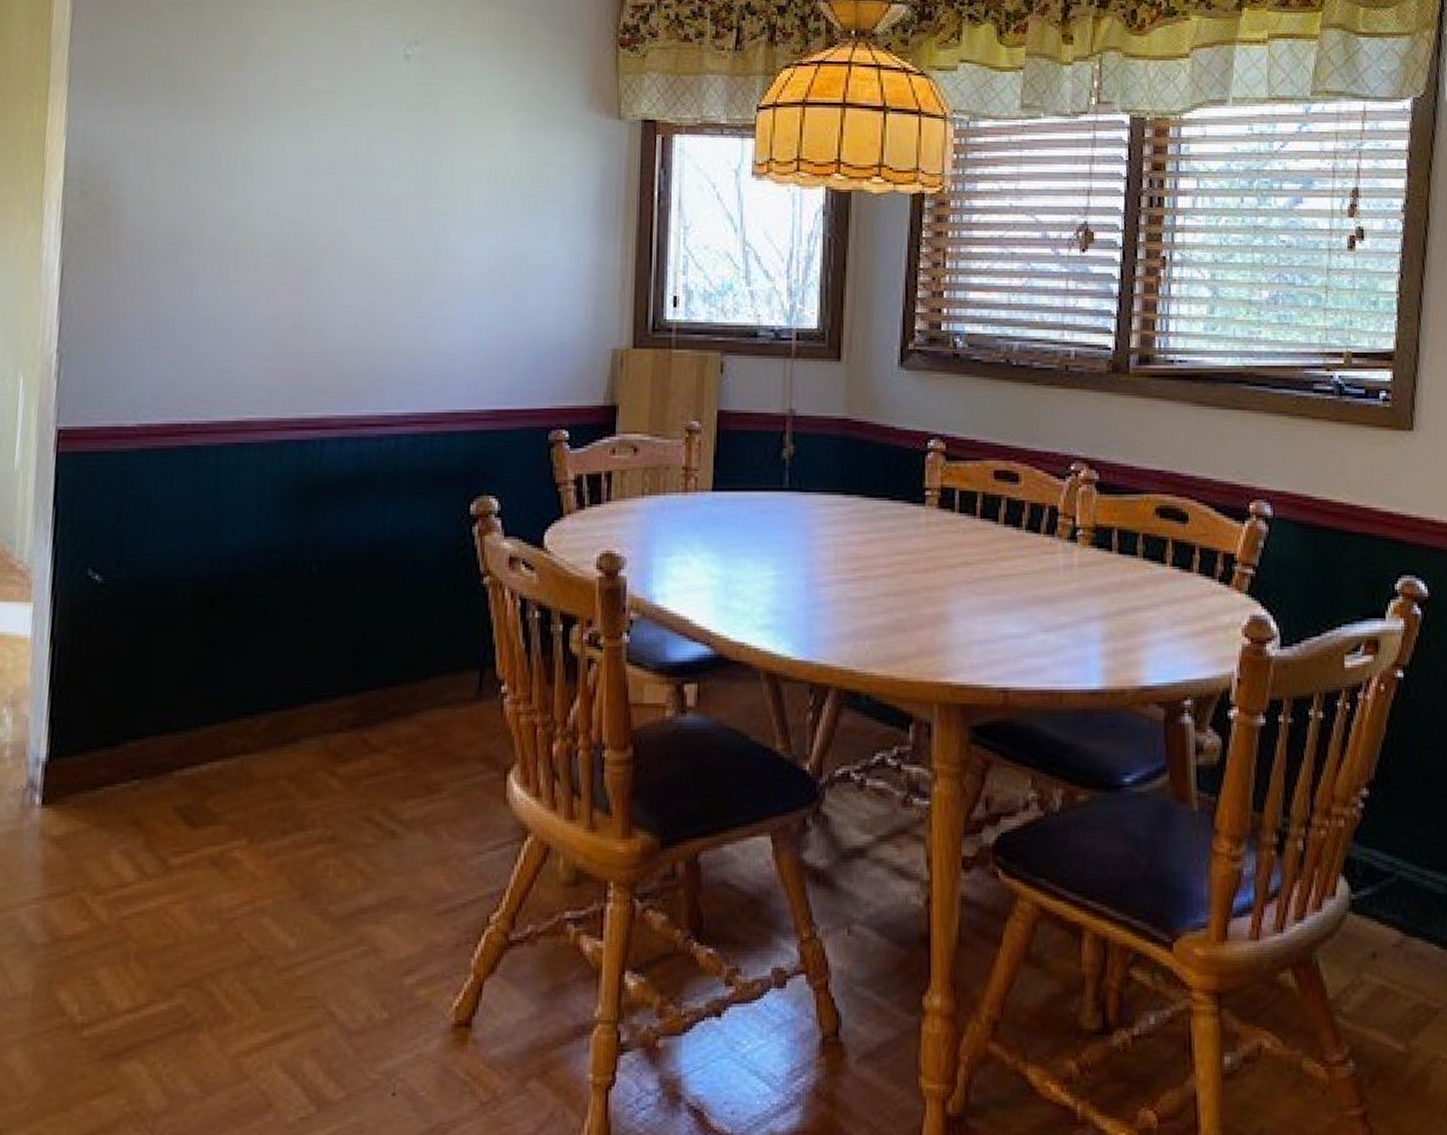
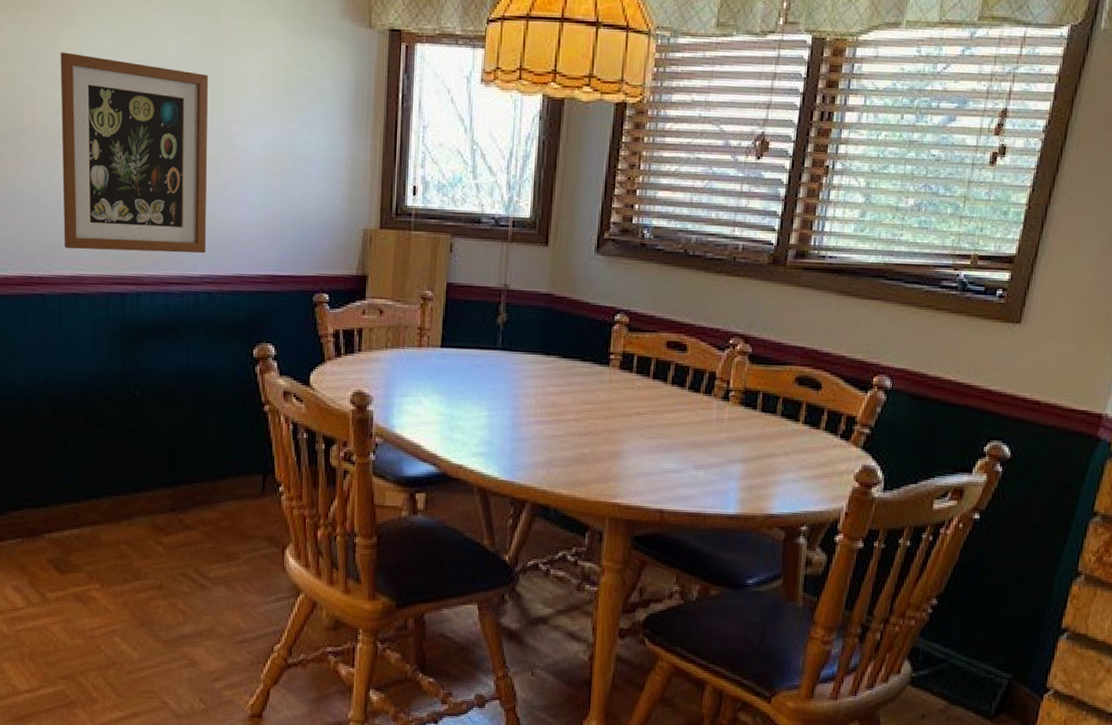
wall art: none [228,155,423,388] -> present [60,52,209,254]

